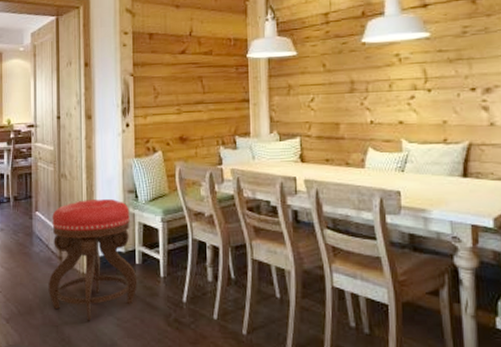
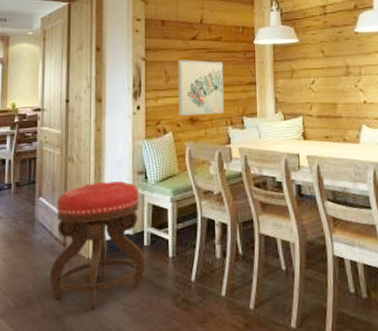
wall art: none [166,75,216,134] -> present [177,60,225,116]

